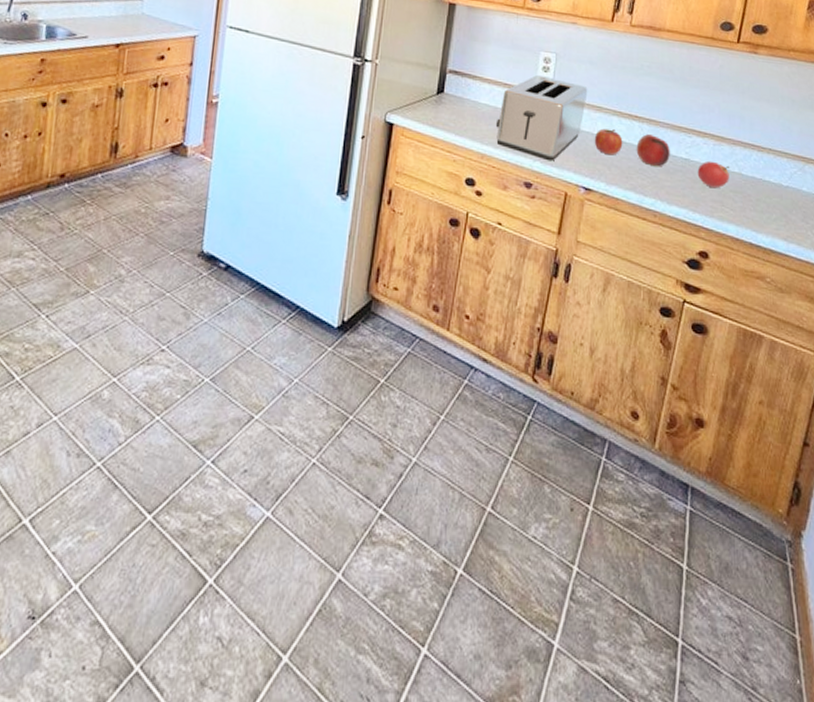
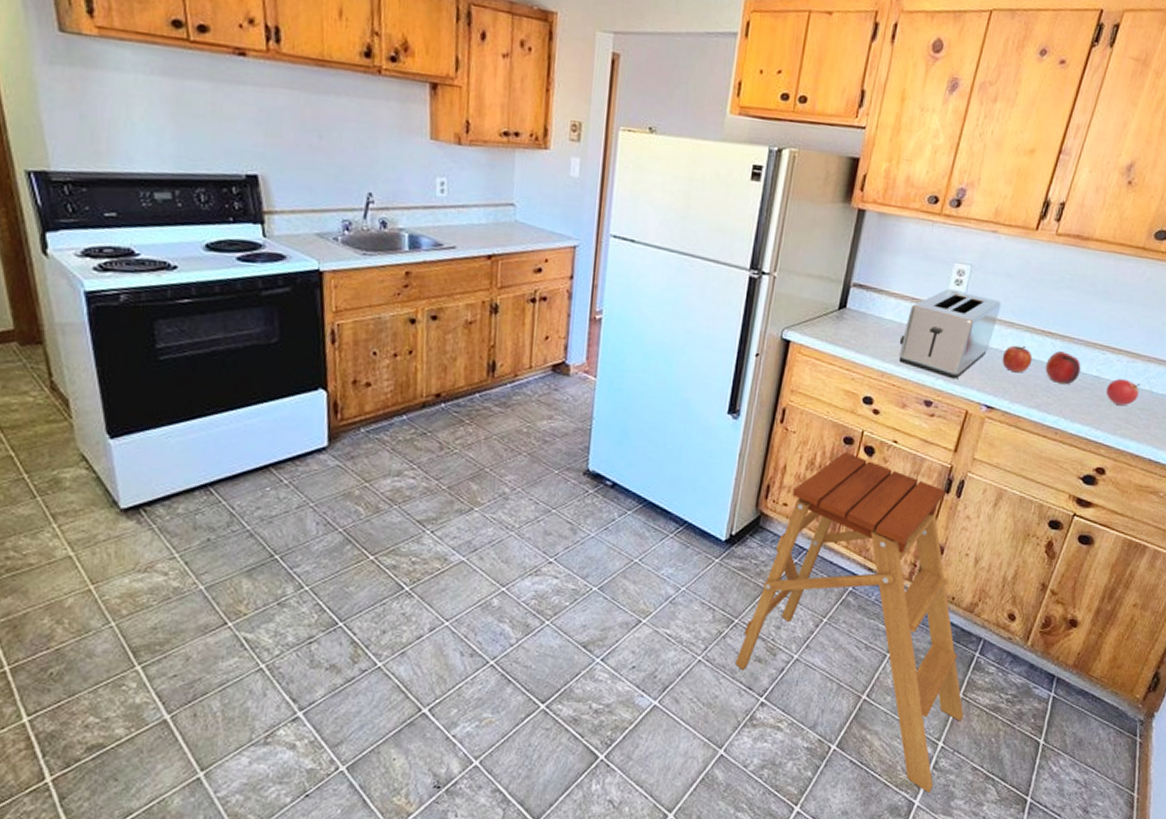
step ladder: none [350,234,597,632] -> present [734,451,964,793]

